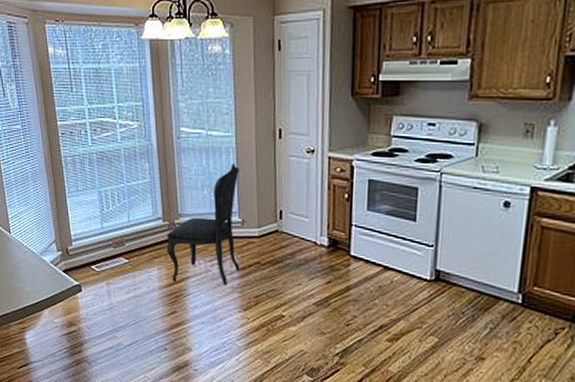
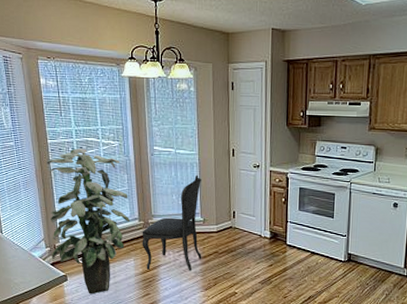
indoor plant: none [56,131,153,309] -> present [46,148,130,295]

